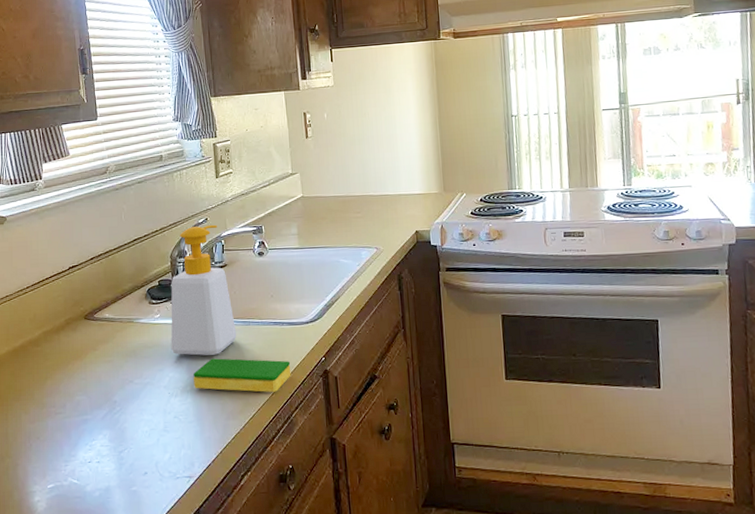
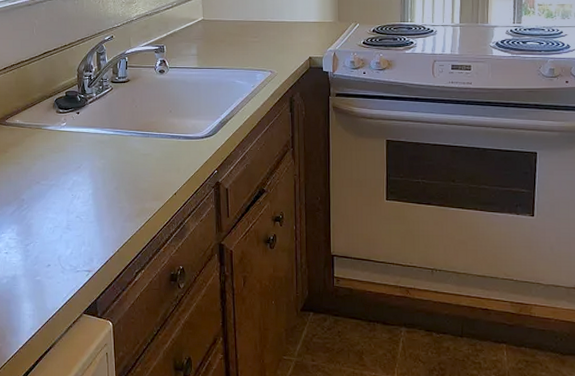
soap bottle: present [170,224,237,356] -> none [75,42,136,162]
dish sponge: present [192,358,291,393] -> none [94,166,185,200]

